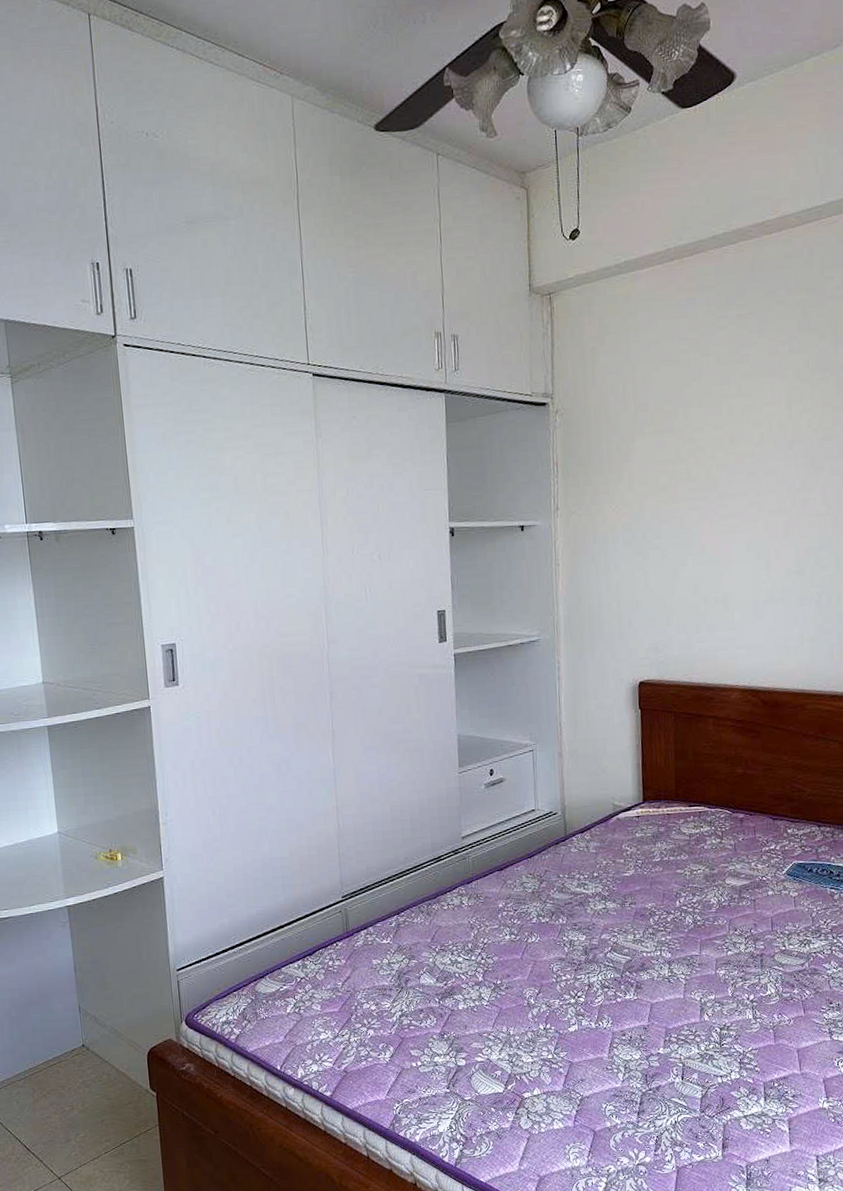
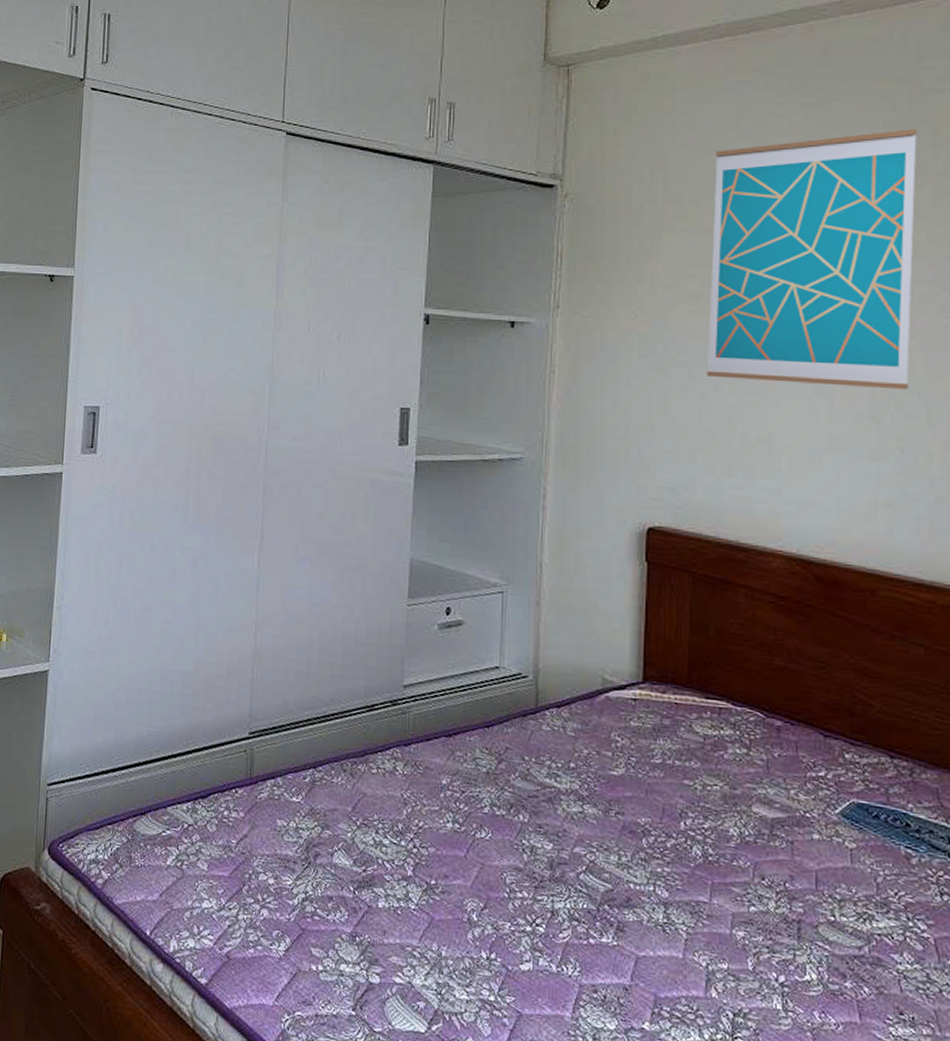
wall art: none [673,331,824,554] -> present [706,129,918,390]

